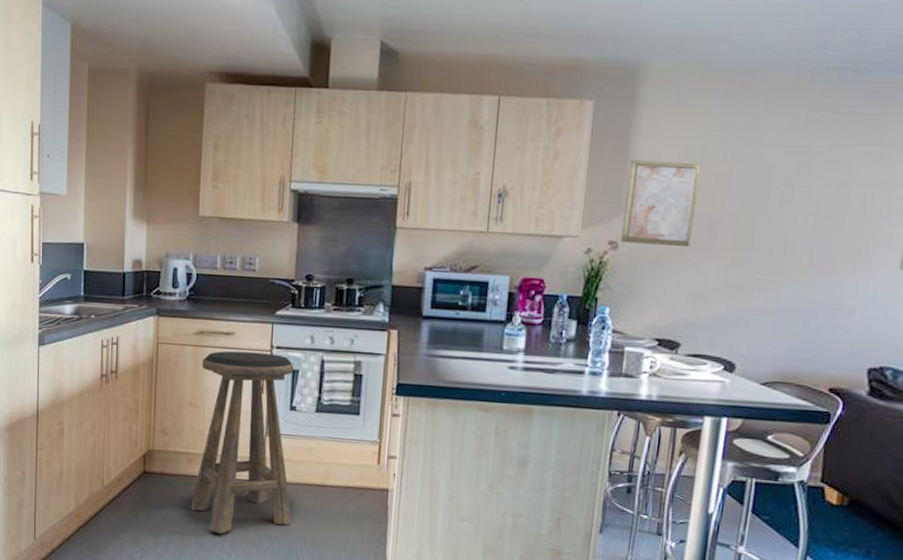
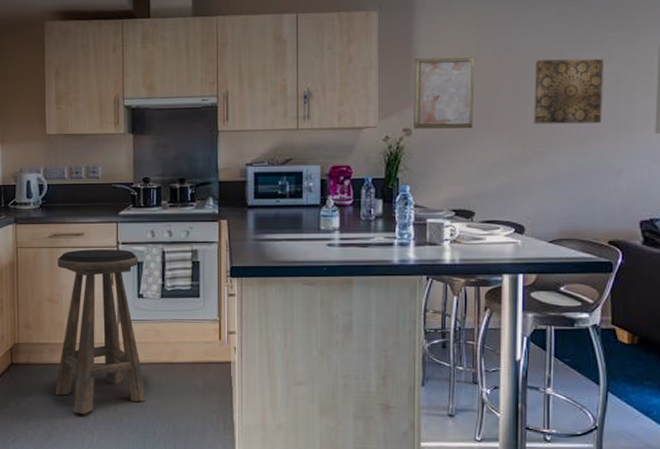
wall art: none [760,173,850,253] -> present [533,58,603,125]

